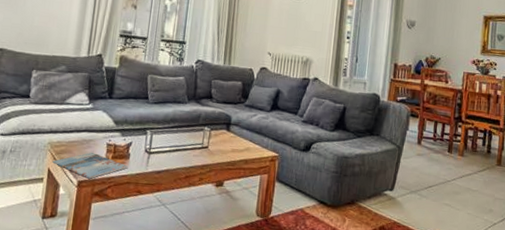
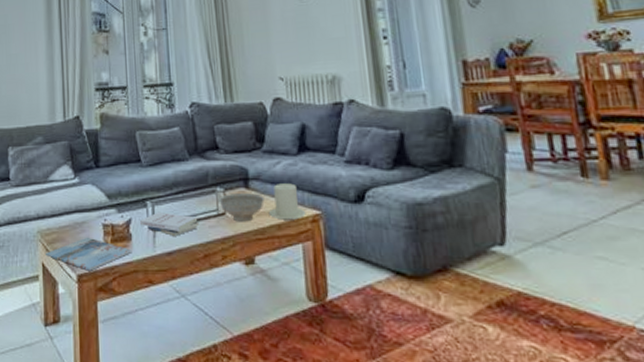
books: none [139,139,187,160] -> present [140,211,200,236]
decorative bowl: none [205,133,240,155] -> present [219,192,265,222]
candle: none [240,130,268,158] -> present [268,183,306,220]

